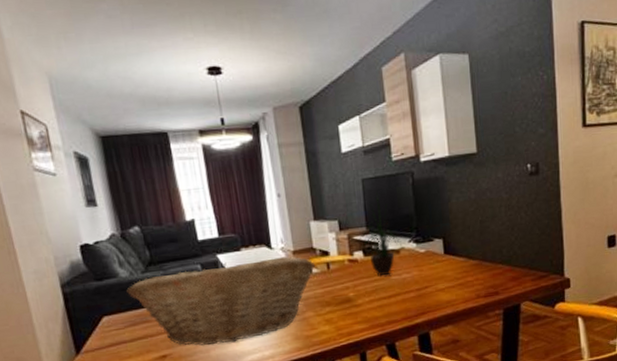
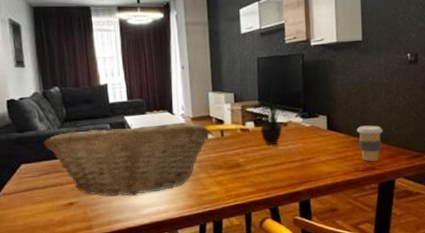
coffee cup: none [475,245,505,286] -> present [356,125,383,162]

